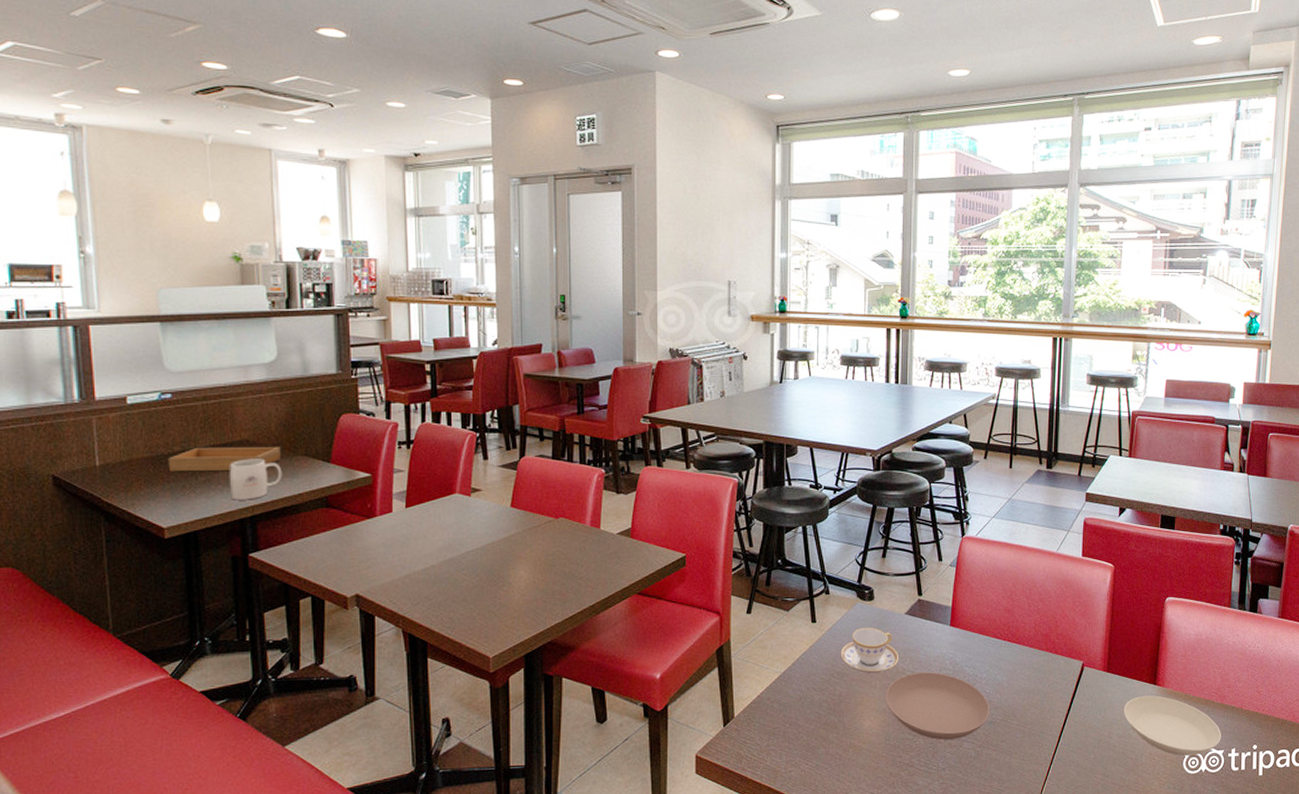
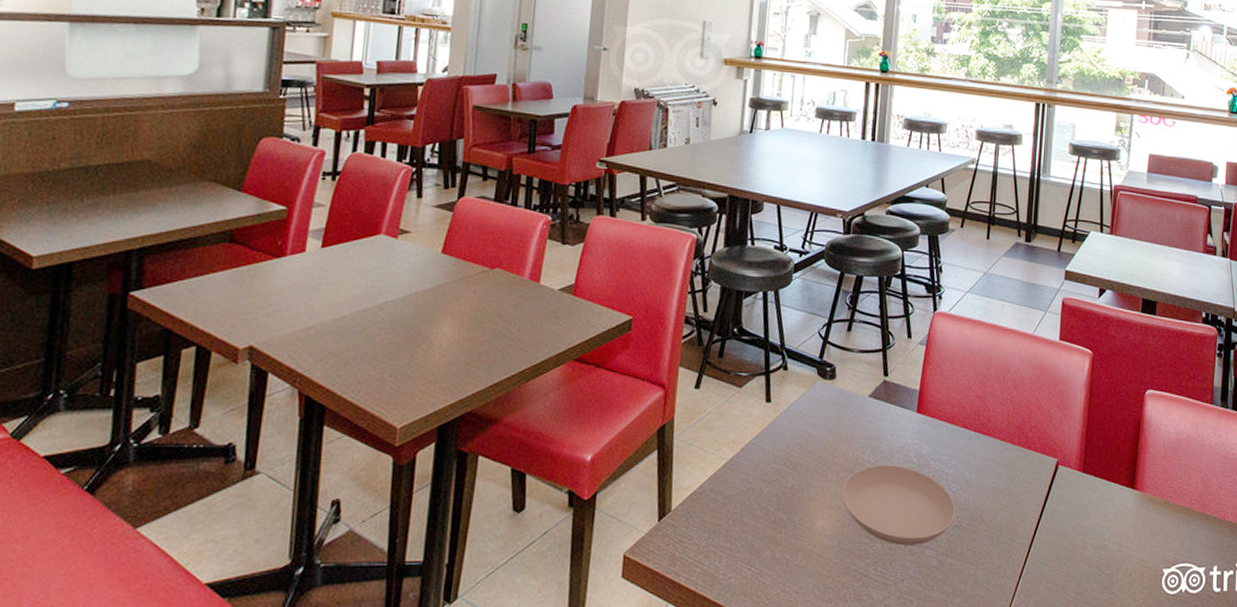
tray: present [168,446,282,472] -> none [50,164,187,195]
mug: present [229,458,283,500] -> none [119,181,185,229]
teacup: present [840,628,898,674] -> none [795,411,859,464]
saucer: present [1123,695,1221,756] -> none [1099,501,1203,573]

